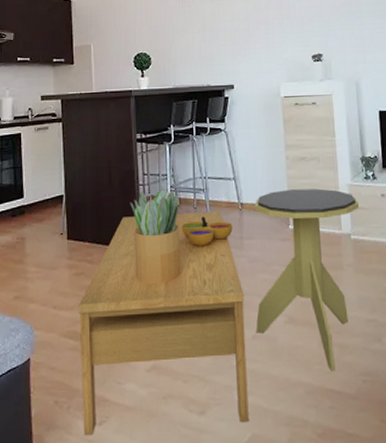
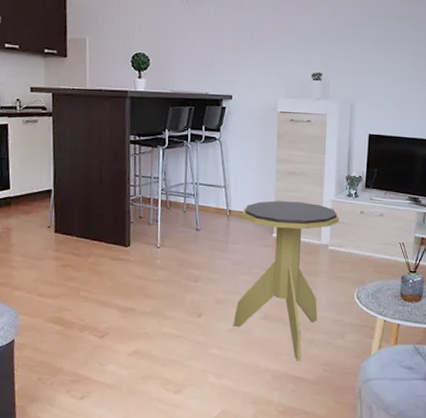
coffee table: present [79,210,249,436] -> none [64,215,224,408]
potted plant: present [130,189,181,284] -> none [120,191,170,279]
decorative bowl: present [181,216,233,247] -> none [170,220,219,248]

